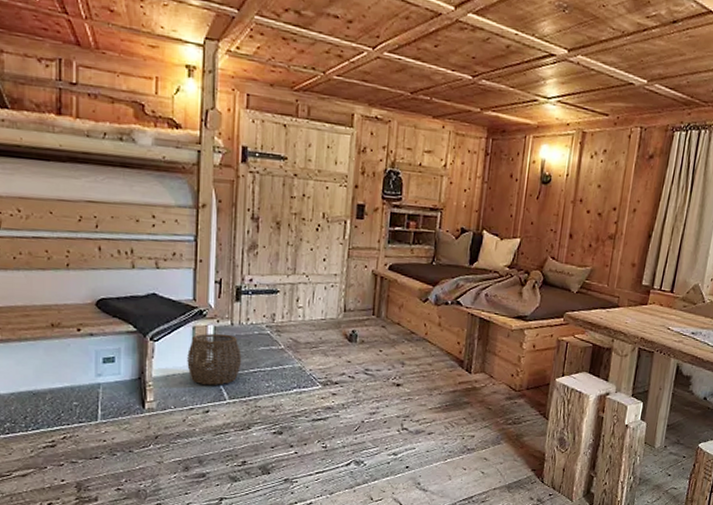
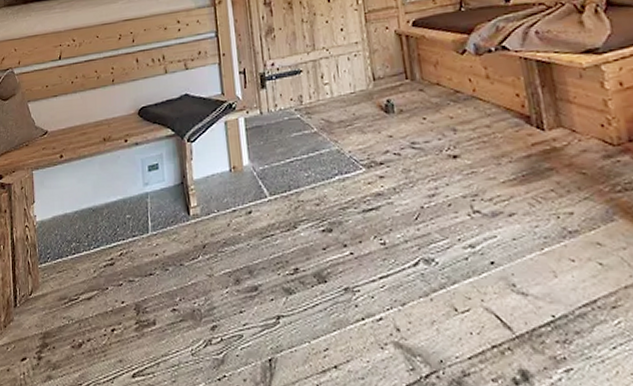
woven basket: present [187,333,242,385] -> none [223,124,277,182]

